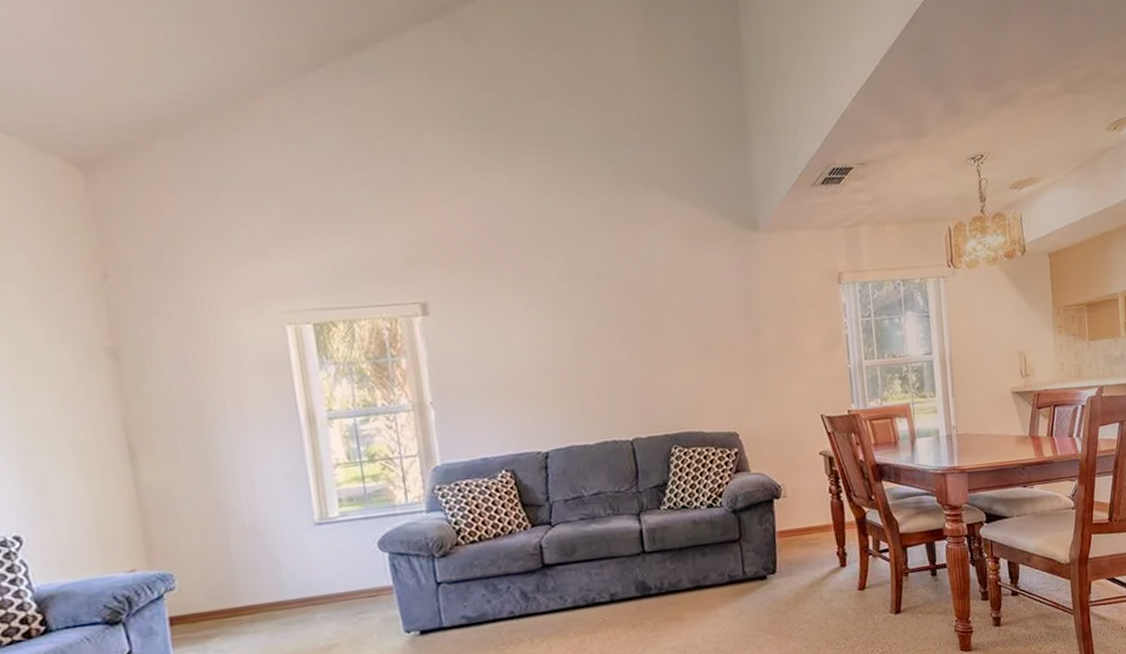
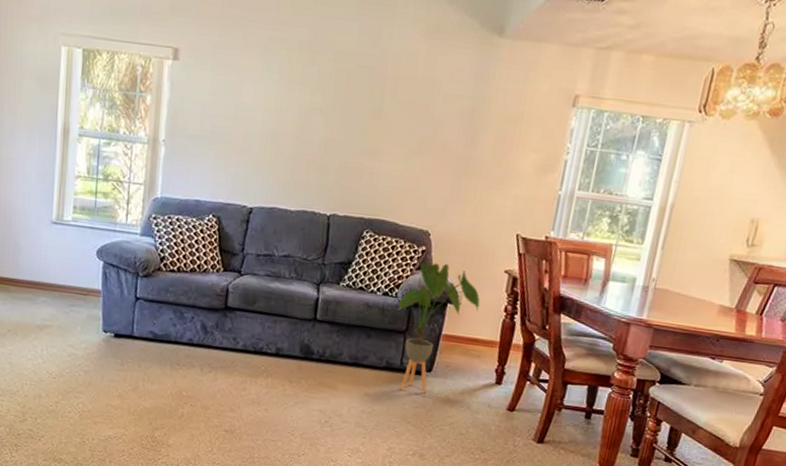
house plant: none [725,459,805,602] -> present [397,261,481,394]

